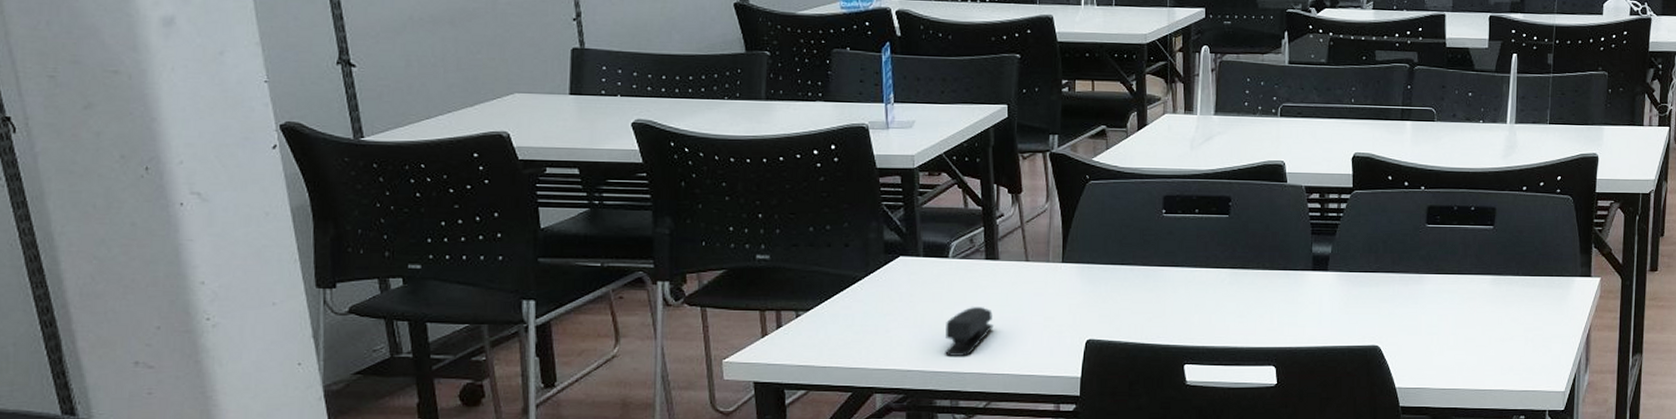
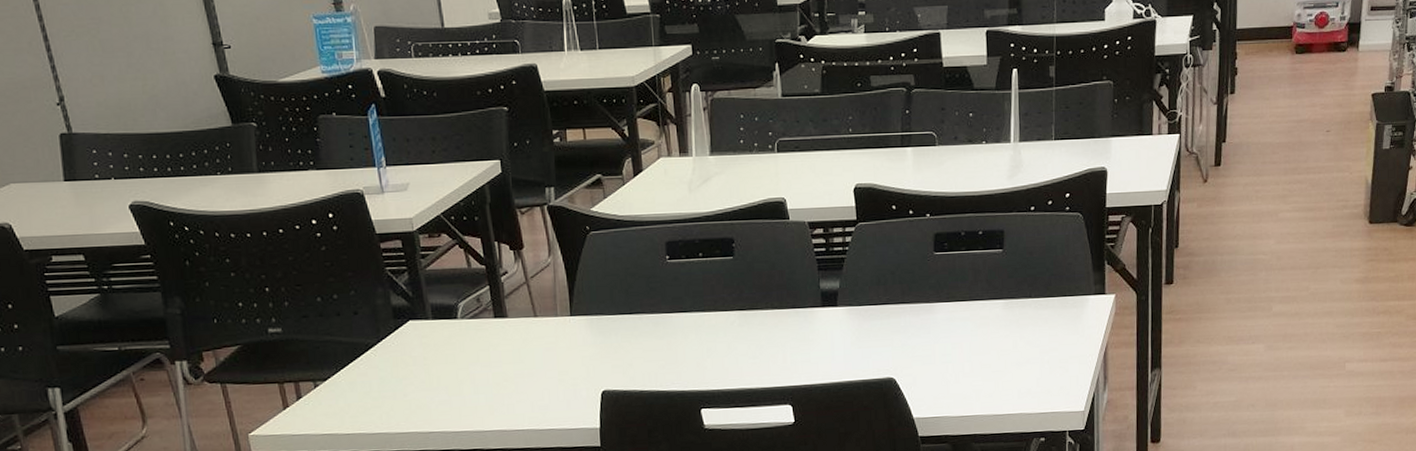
stapler: present [945,307,994,356] -> none [462,365,509,416]

